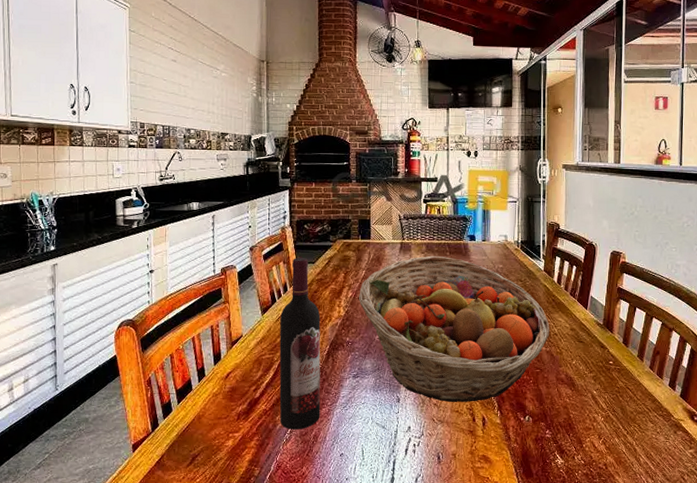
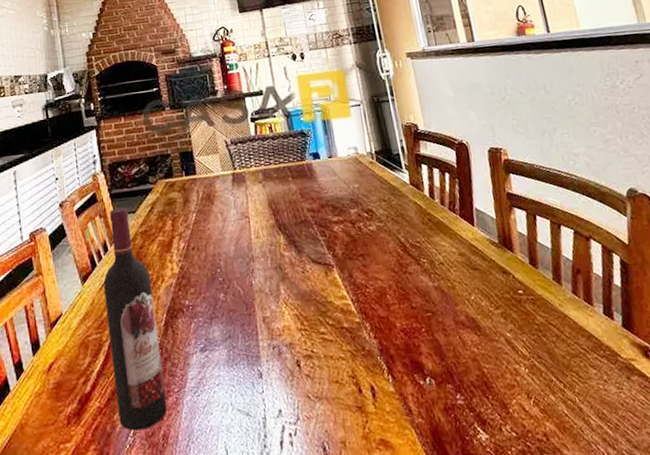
fruit basket: present [359,255,550,402] -> none [192,183,434,371]

